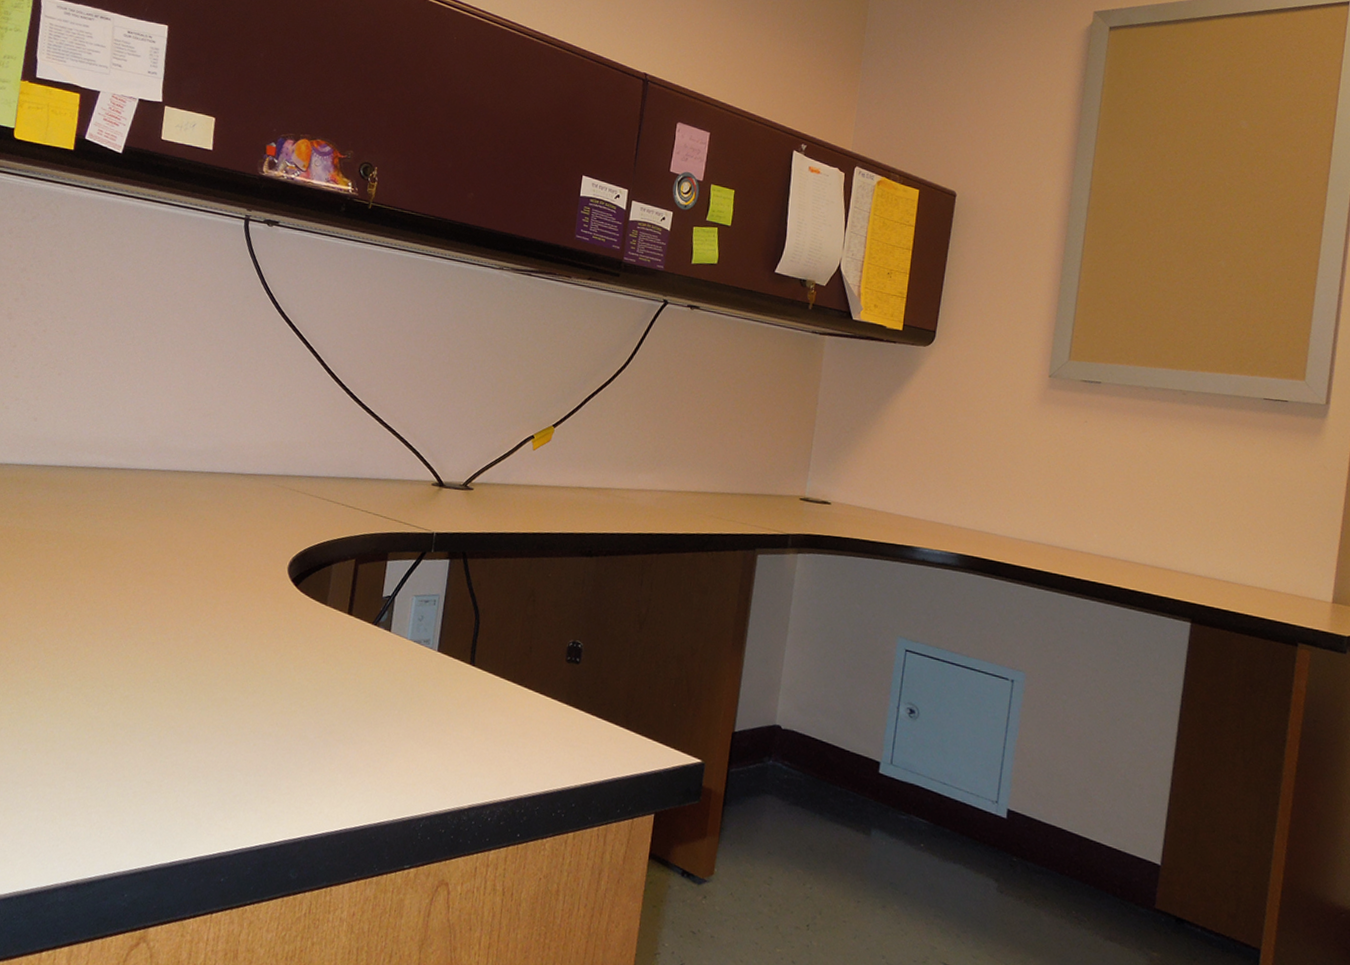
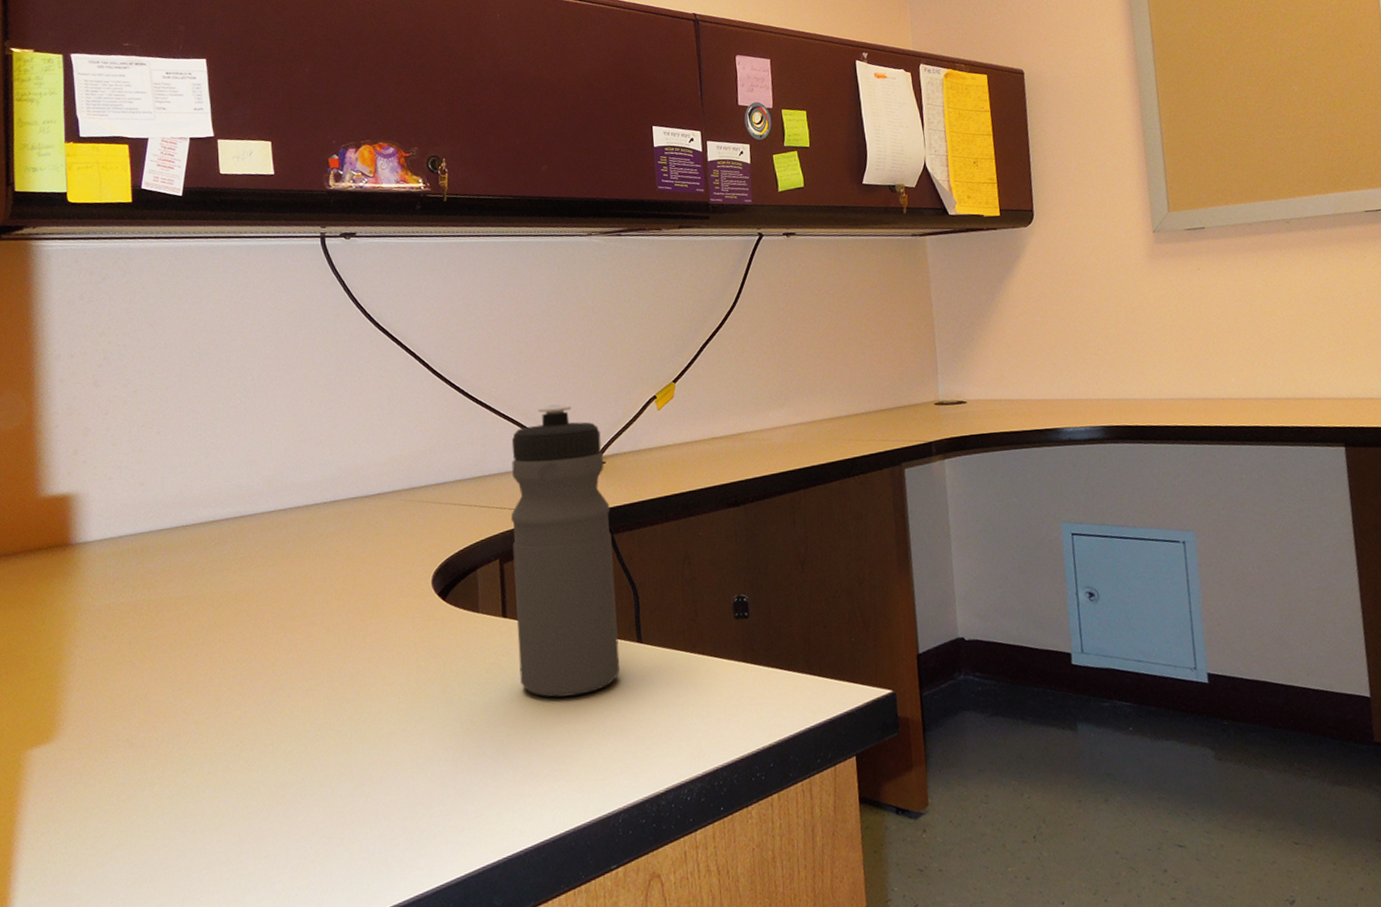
water bottle: none [353,424,474,702] -> present [510,404,621,698]

